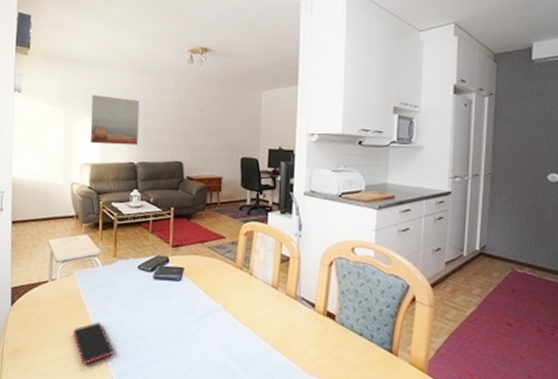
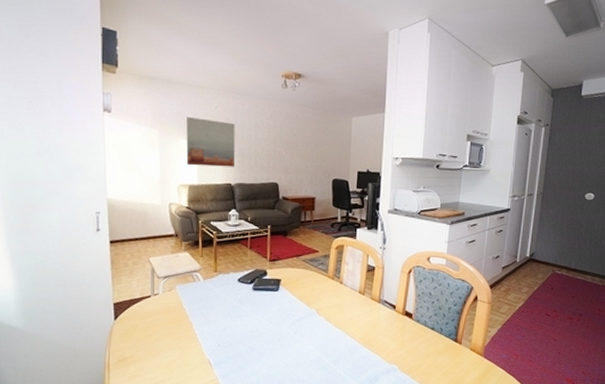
smartphone: present [72,322,114,365] -> none [177,331,218,368]

